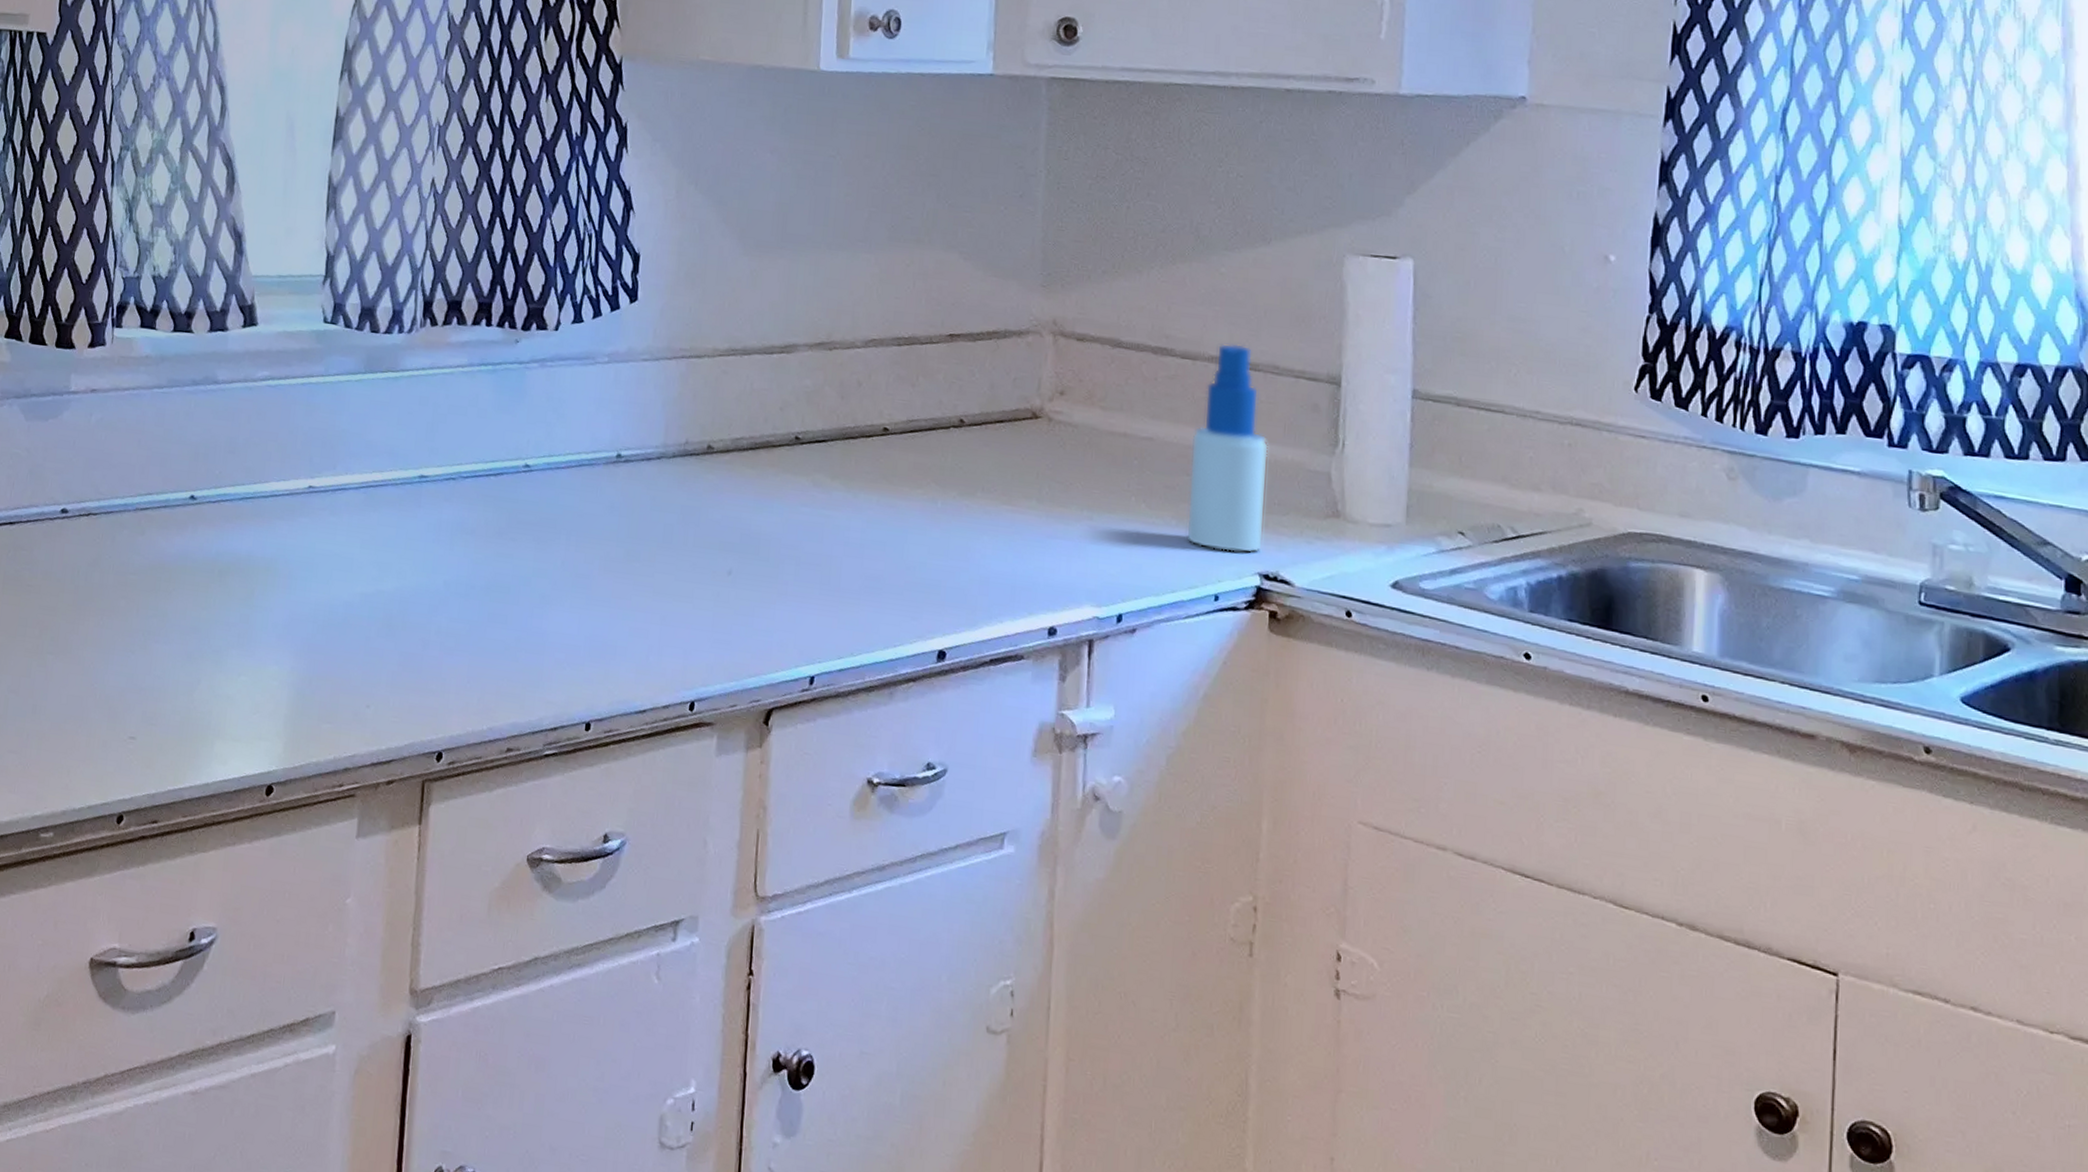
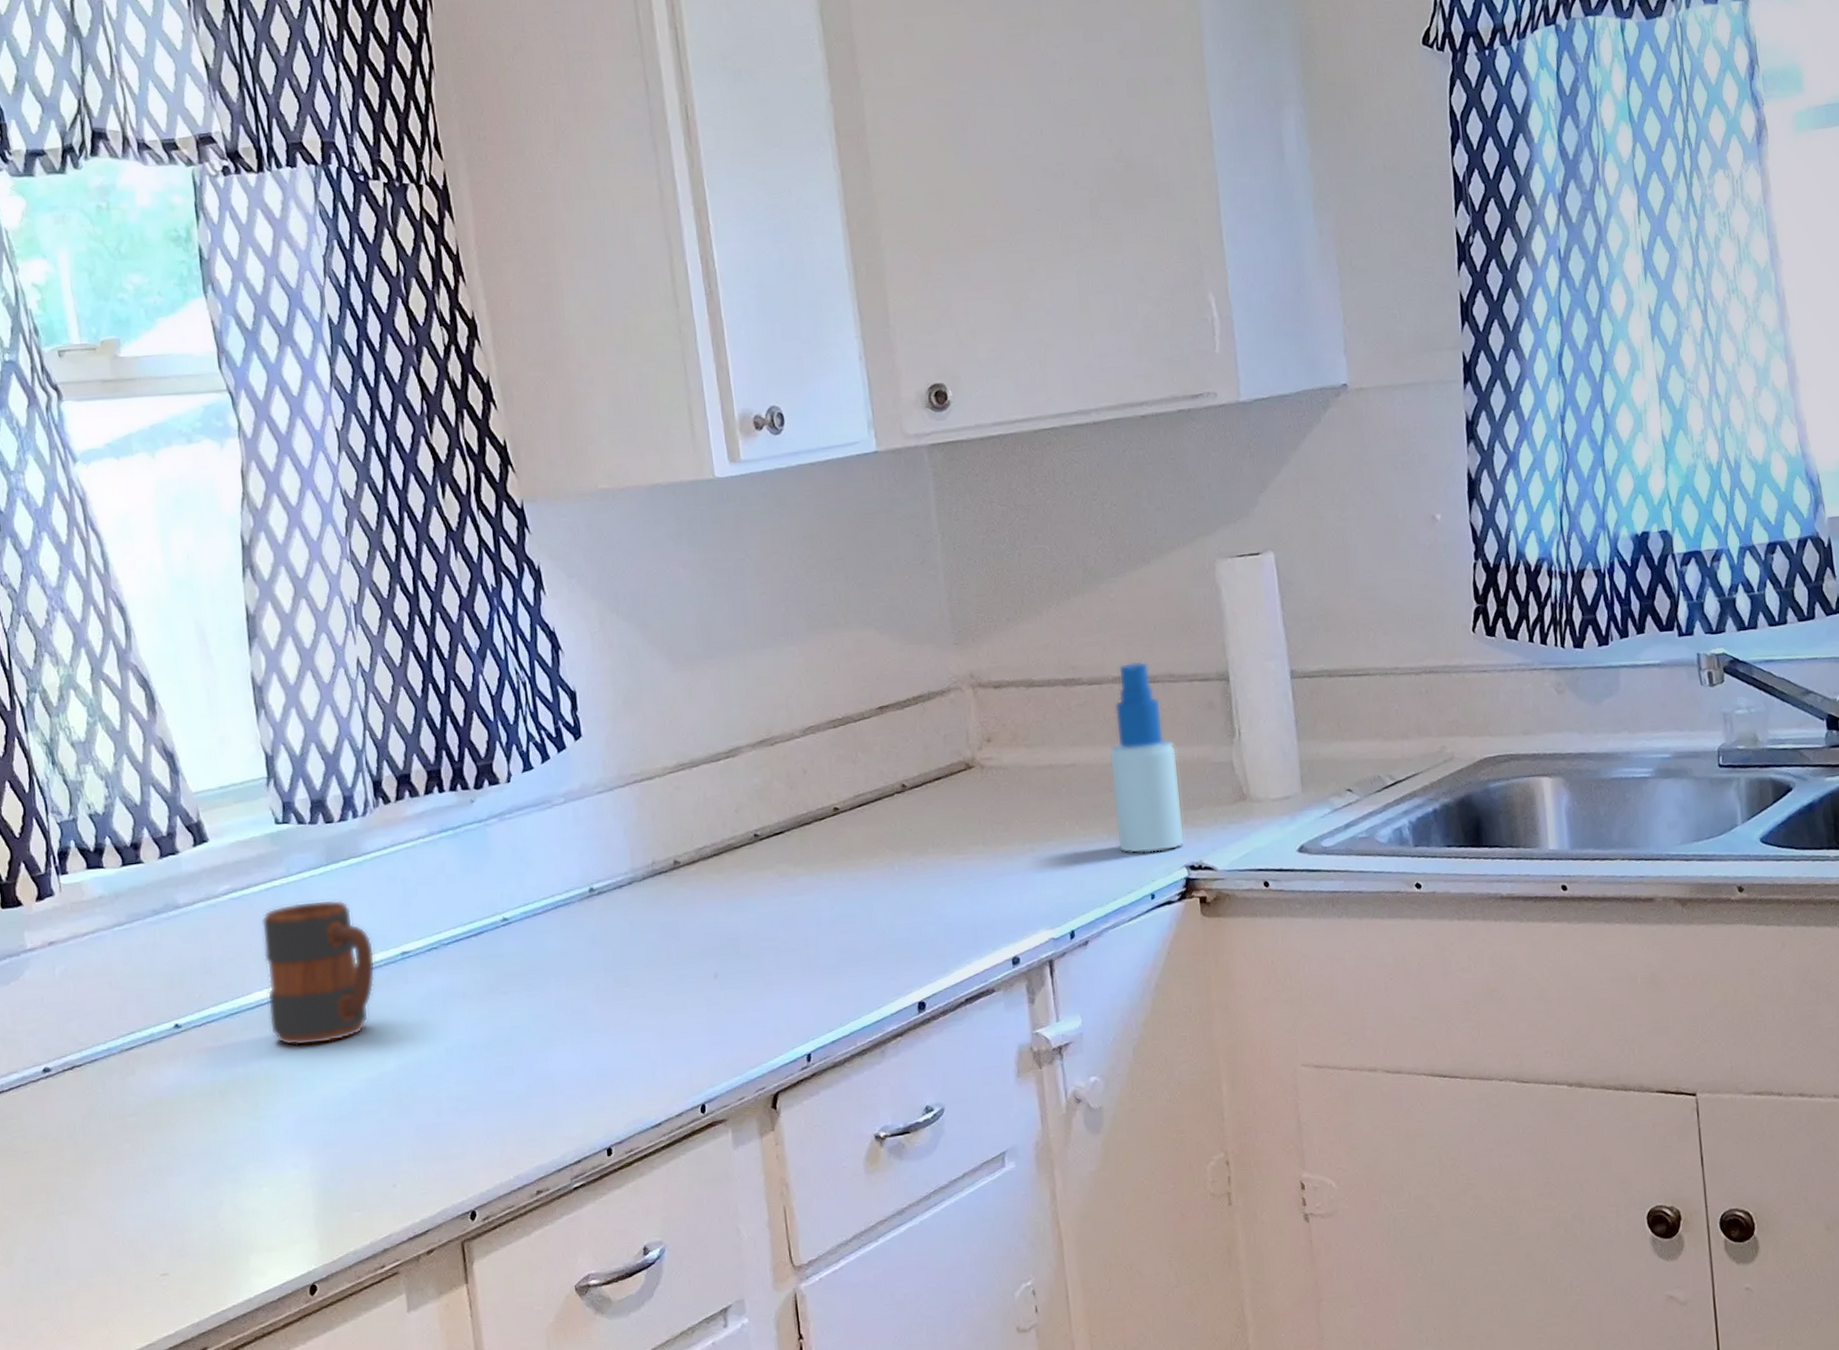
mug: none [279,403,394,549] -> present [261,899,376,1046]

